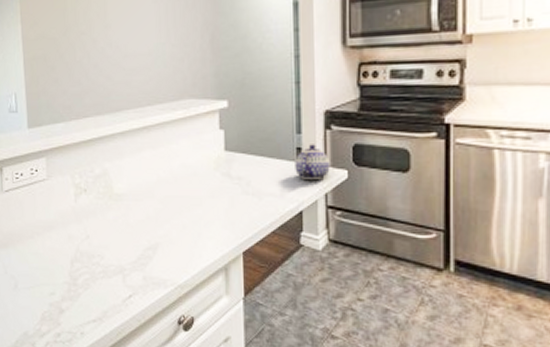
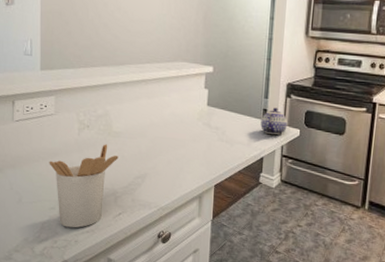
utensil holder: none [44,210,123,317] -> present [49,144,119,228]

